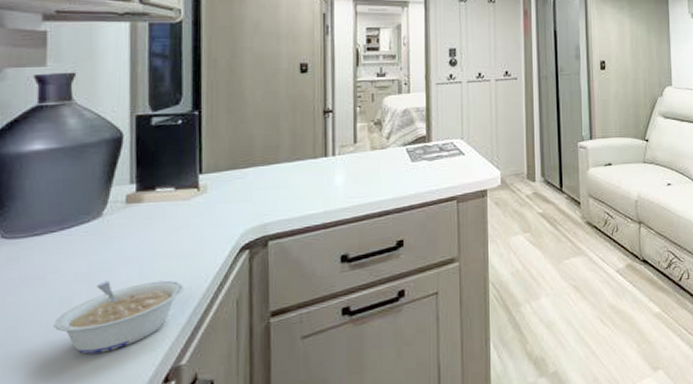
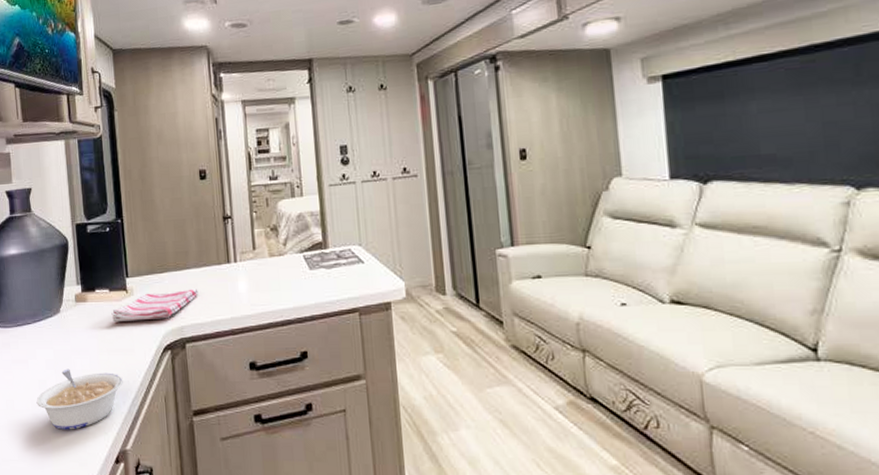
dish towel: none [175,183,288,224] -> present [111,288,198,323]

